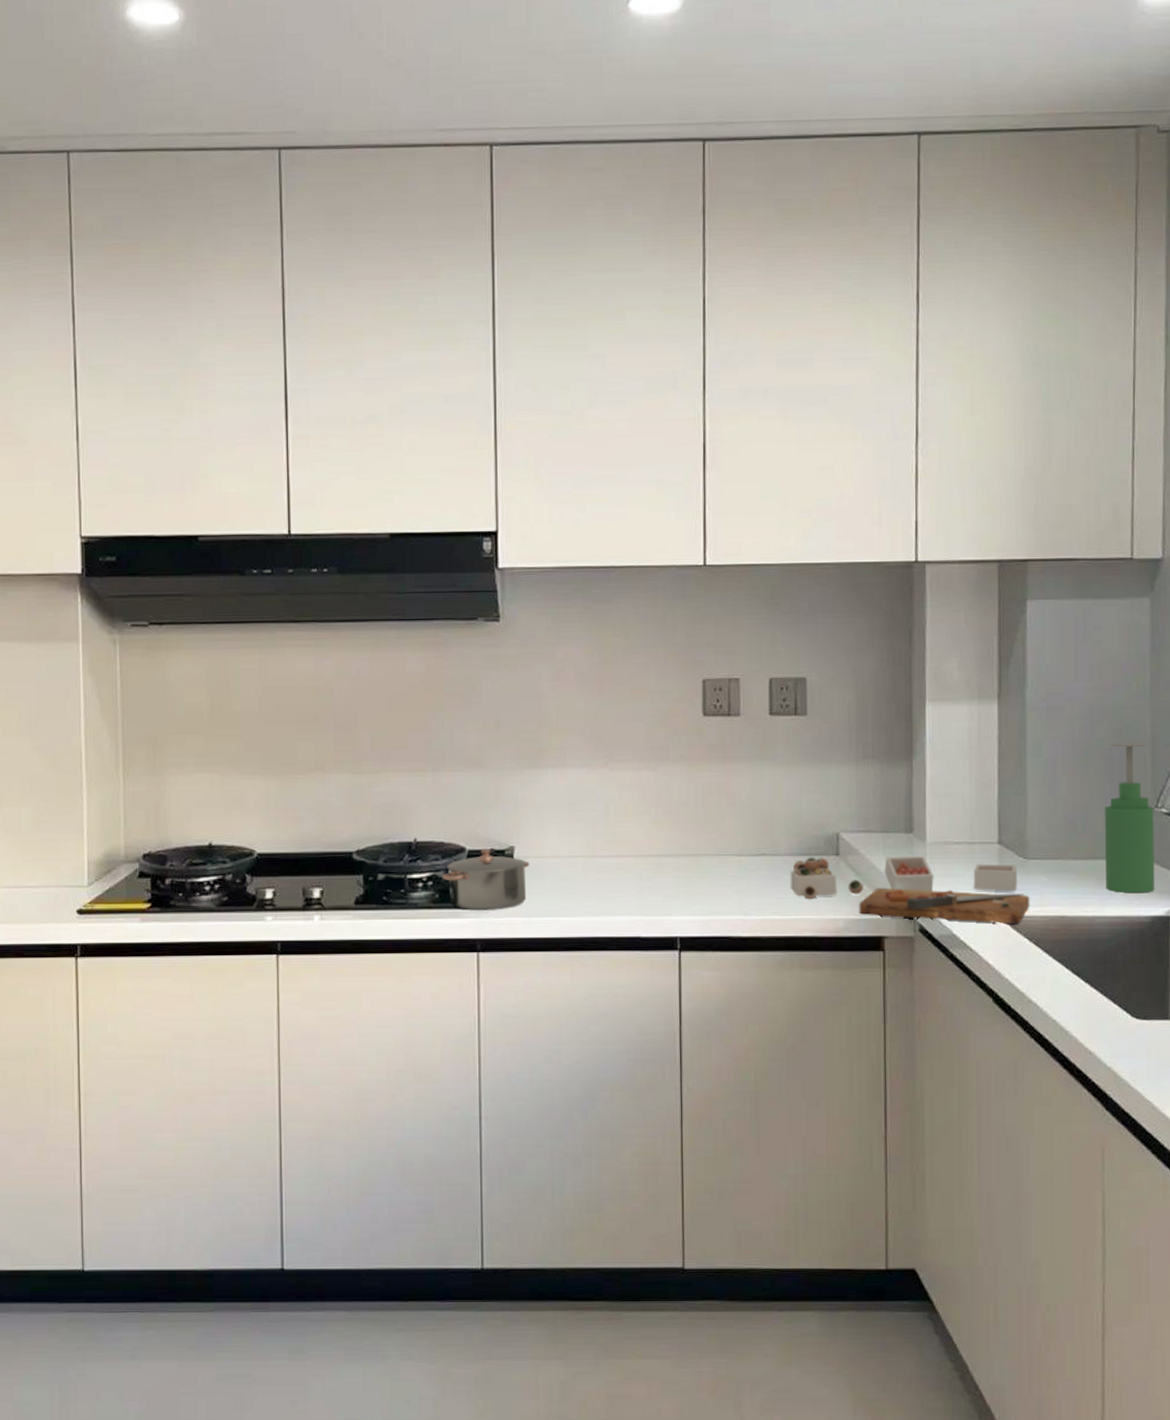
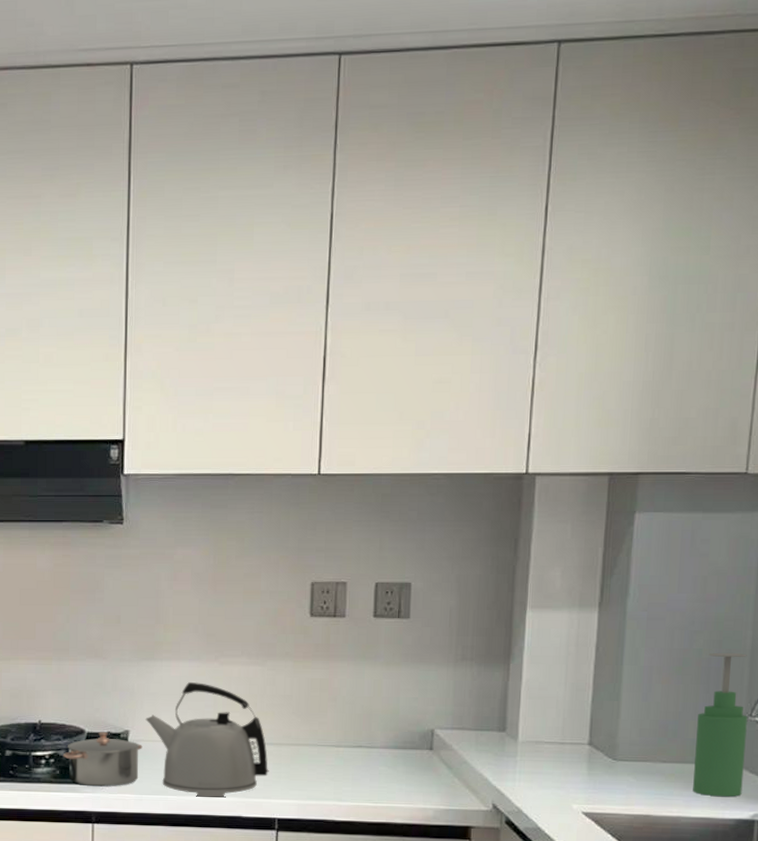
kettle: none [532,790,668,918] -> present [145,681,269,798]
cutting board: present [790,855,1030,925] -> none [384,750,616,821]

